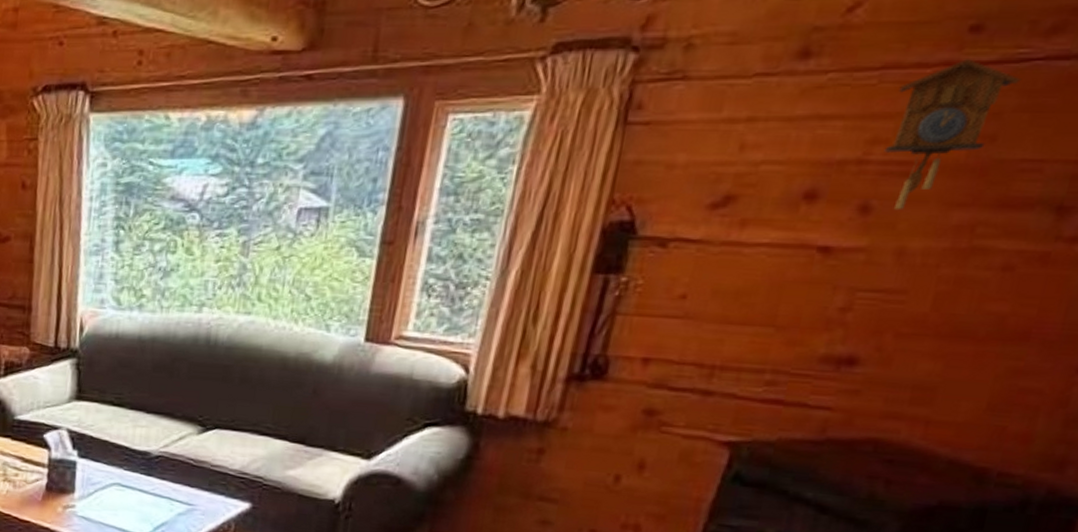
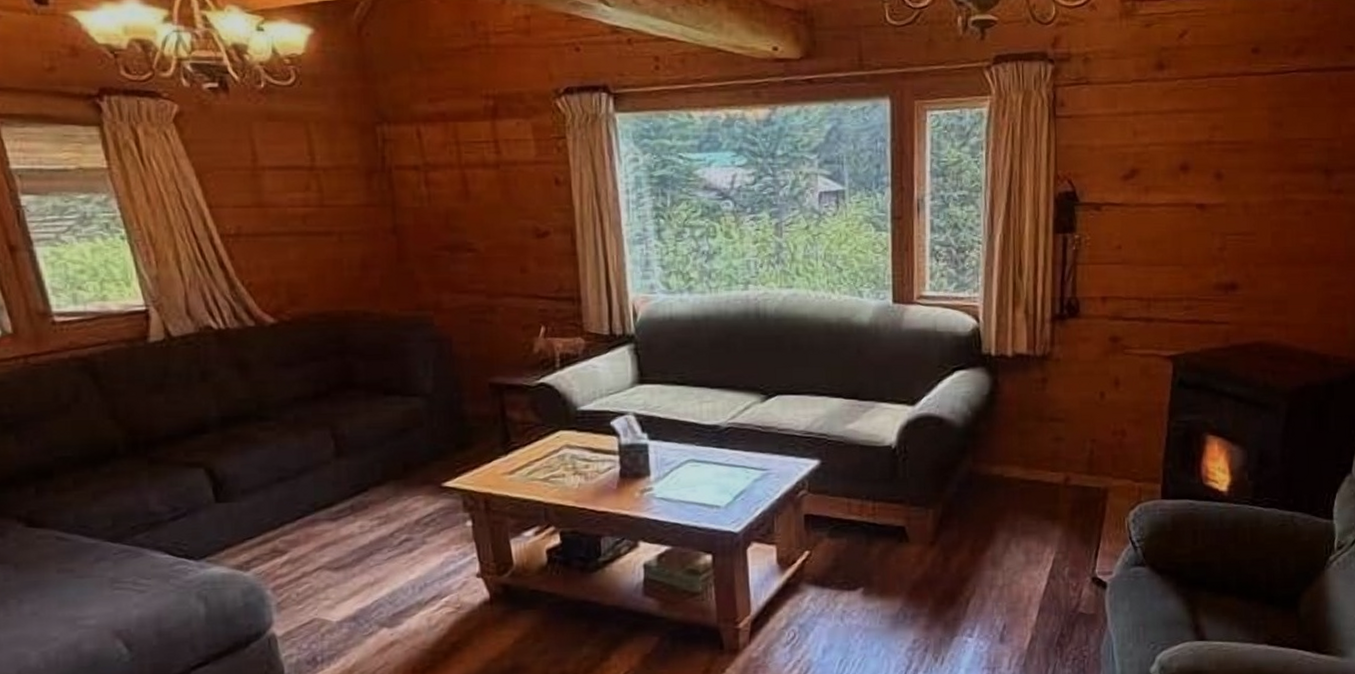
cuckoo clock: present [883,59,1022,211] -> none [1221,71,1287,176]

